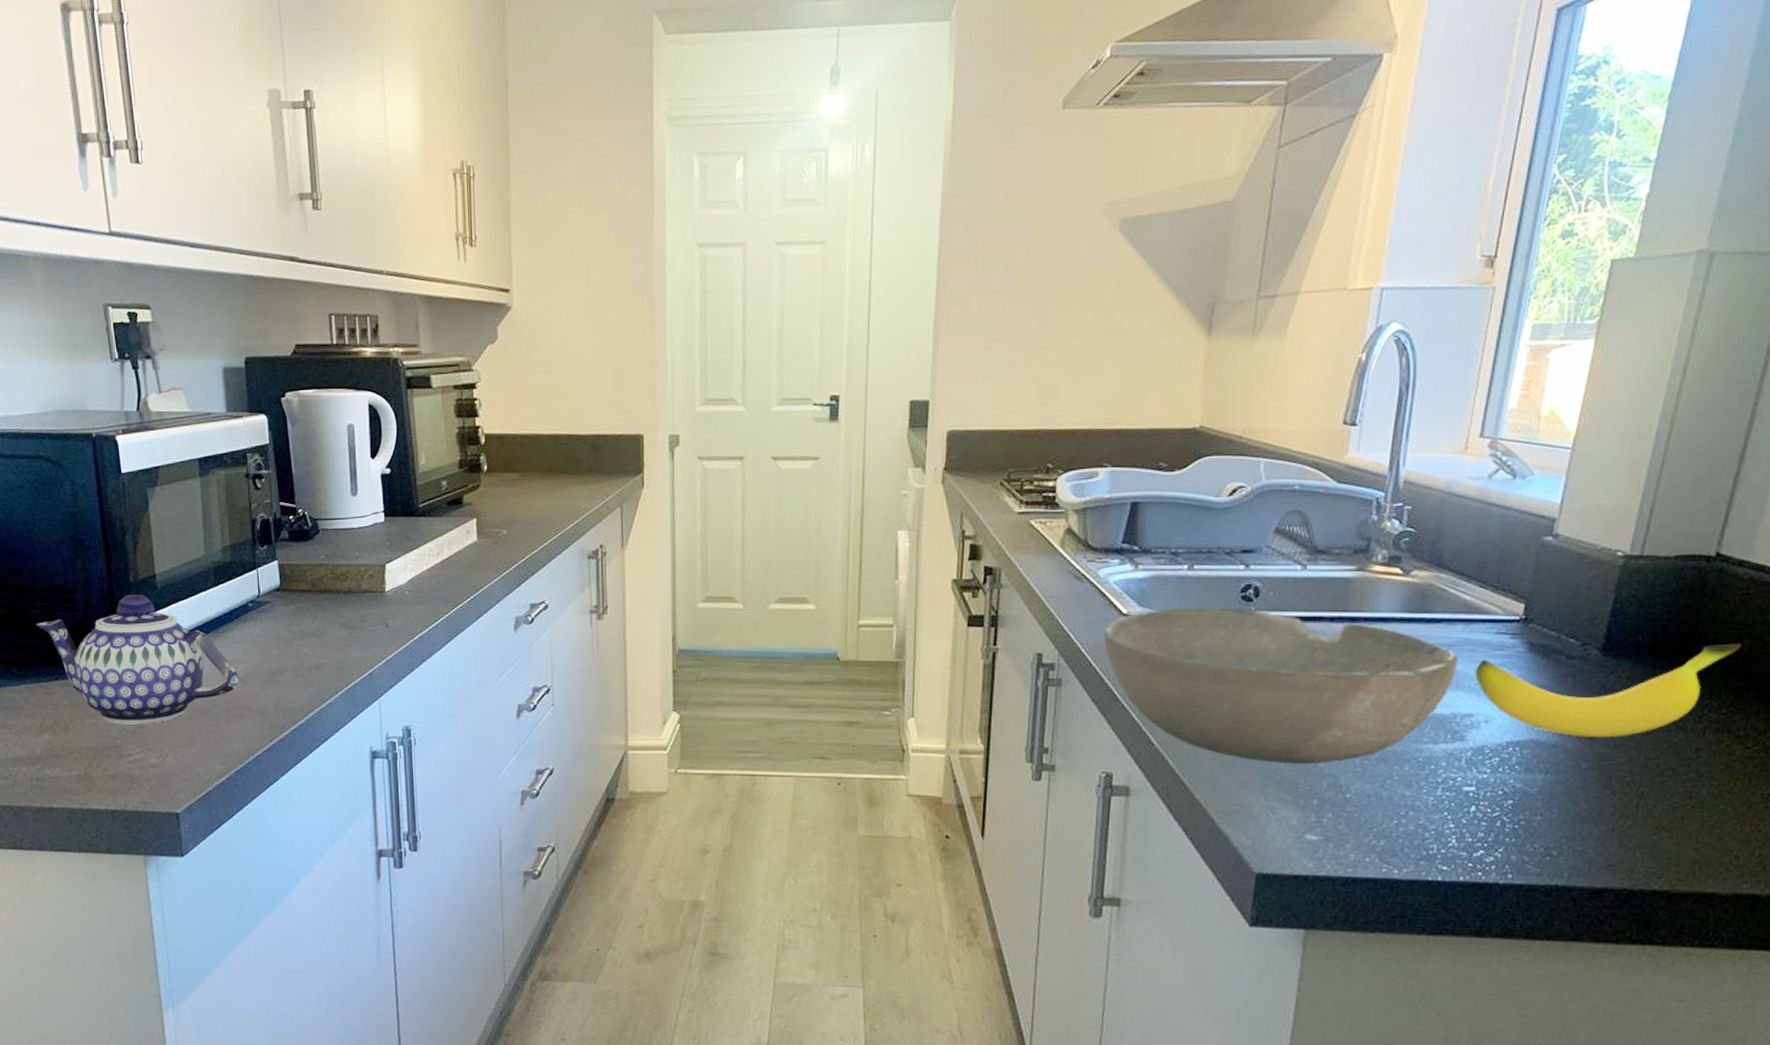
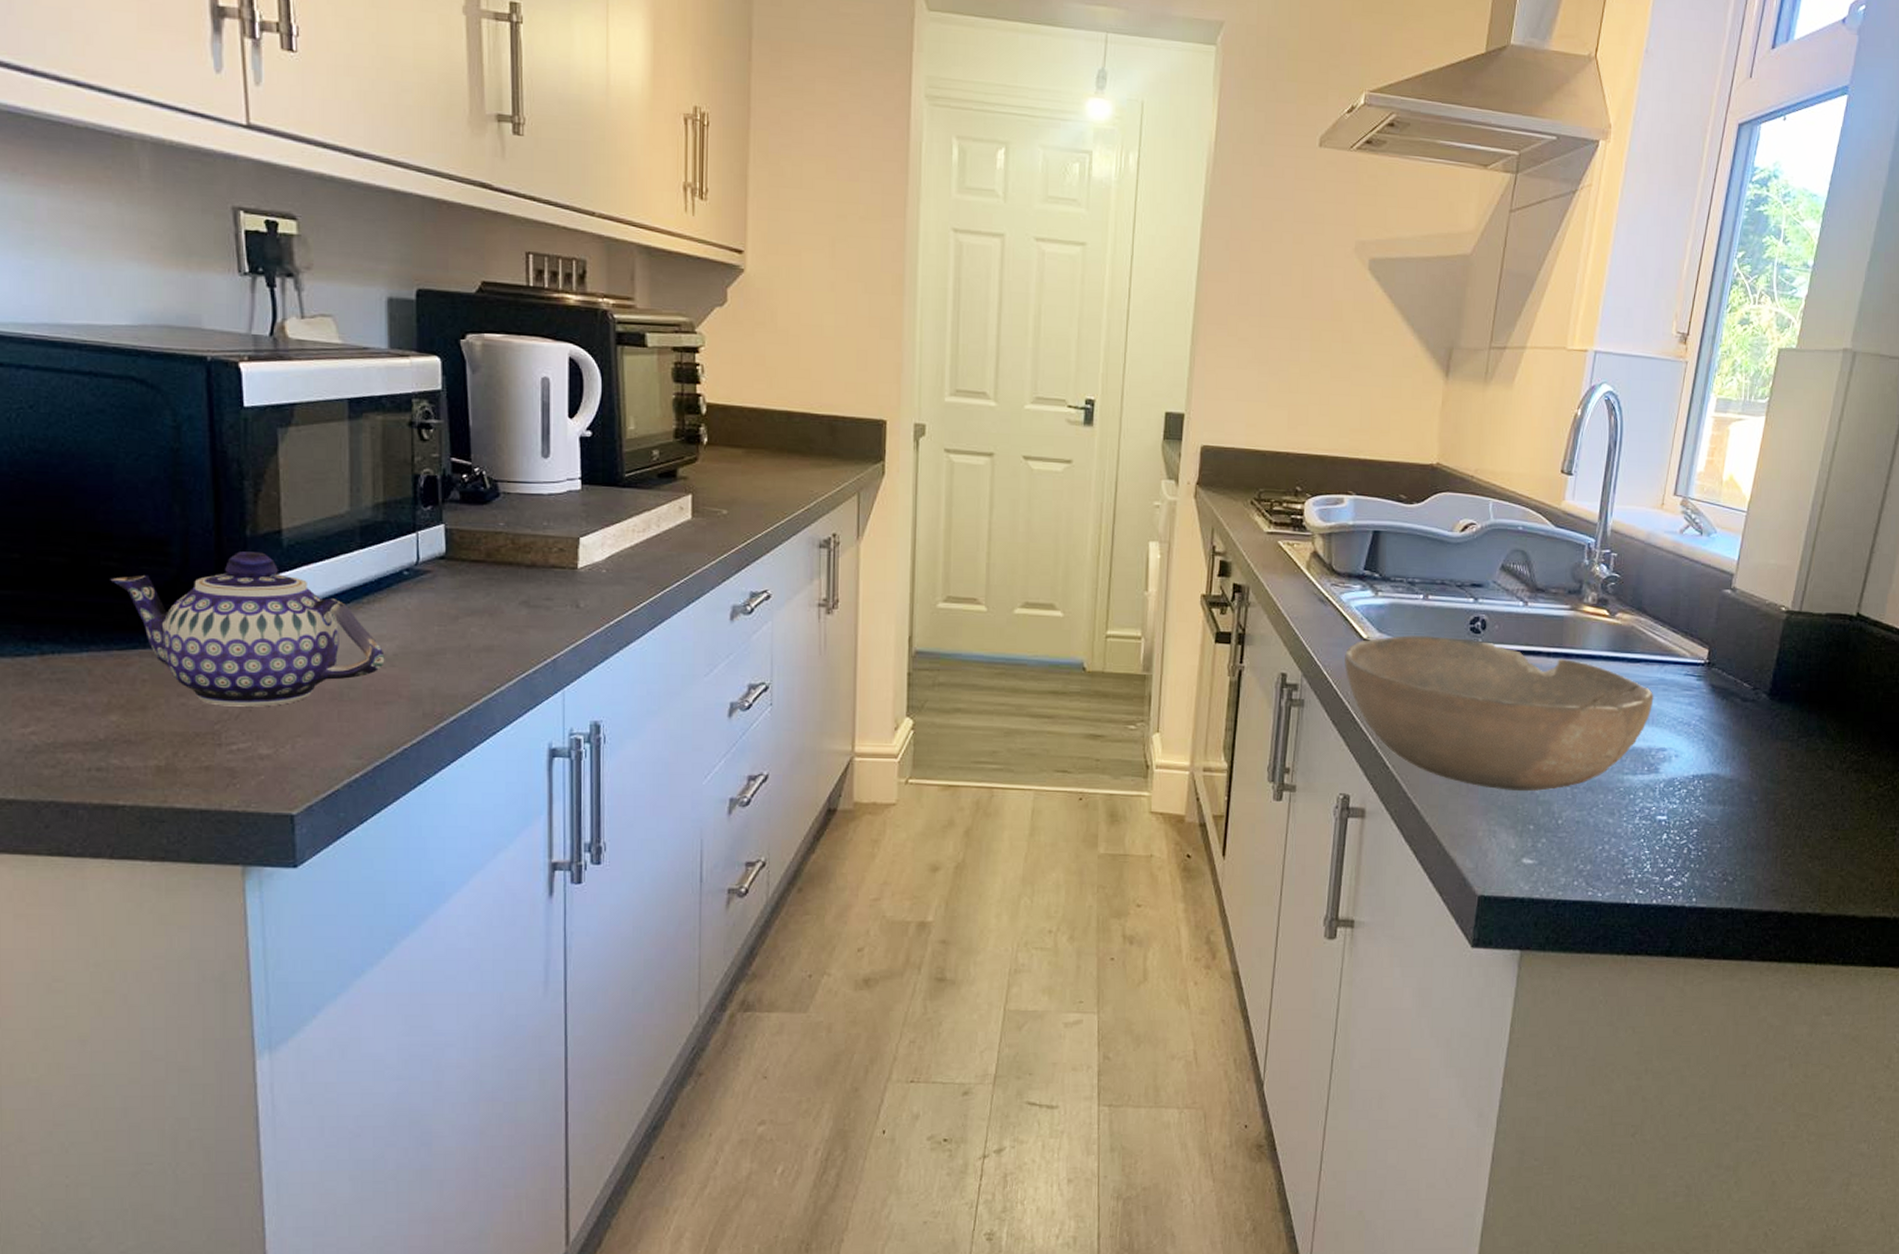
banana: present [1475,643,1742,737] -> none [1668,693,1876,773]

